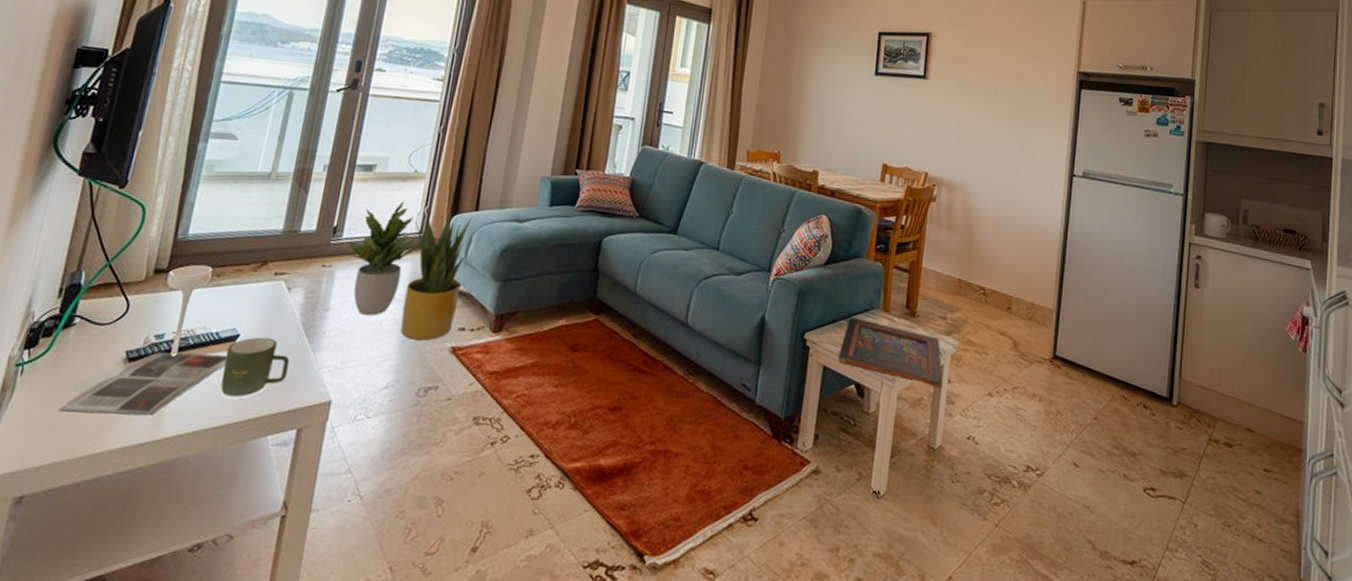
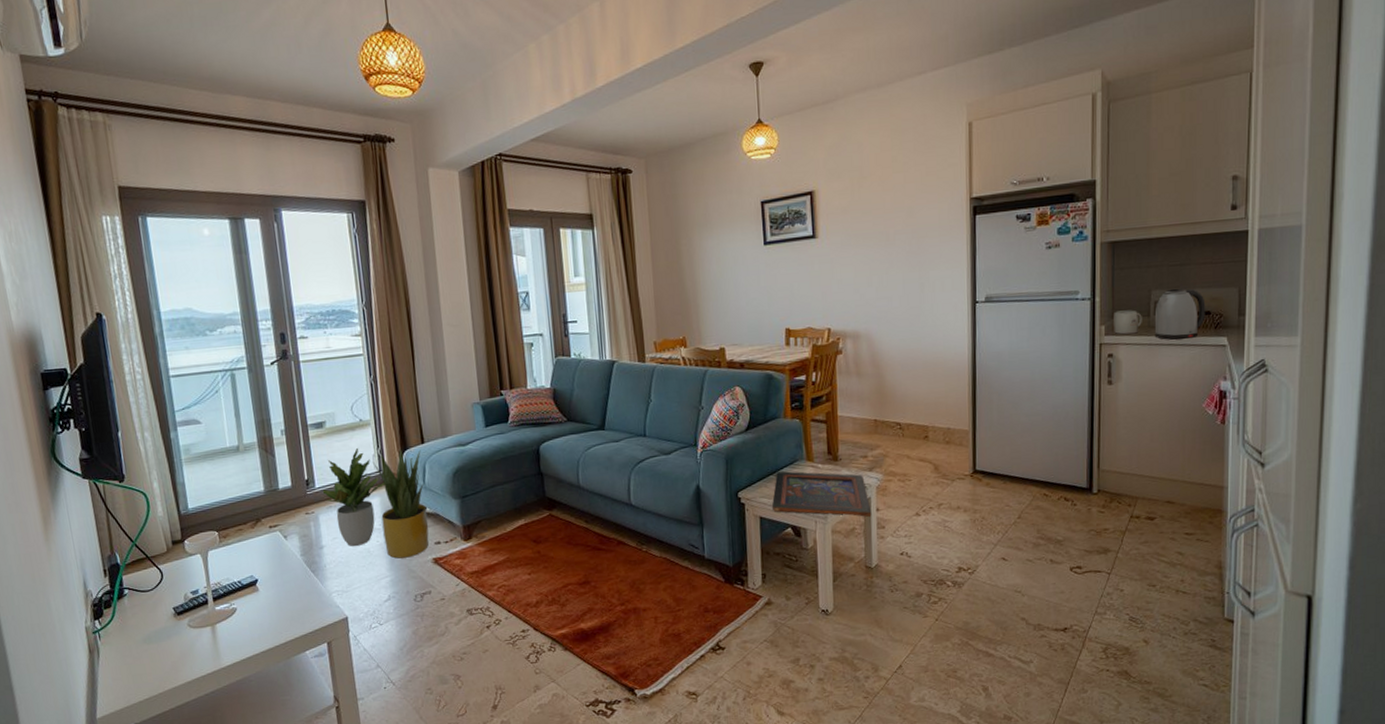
magazine: present [58,352,227,415] -> none [138,597,254,660]
mug: present [220,337,290,398] -> none [251,577,306,628]
kettle: none [1242,200,1291,256] -> present [1154,288,1206,340]

